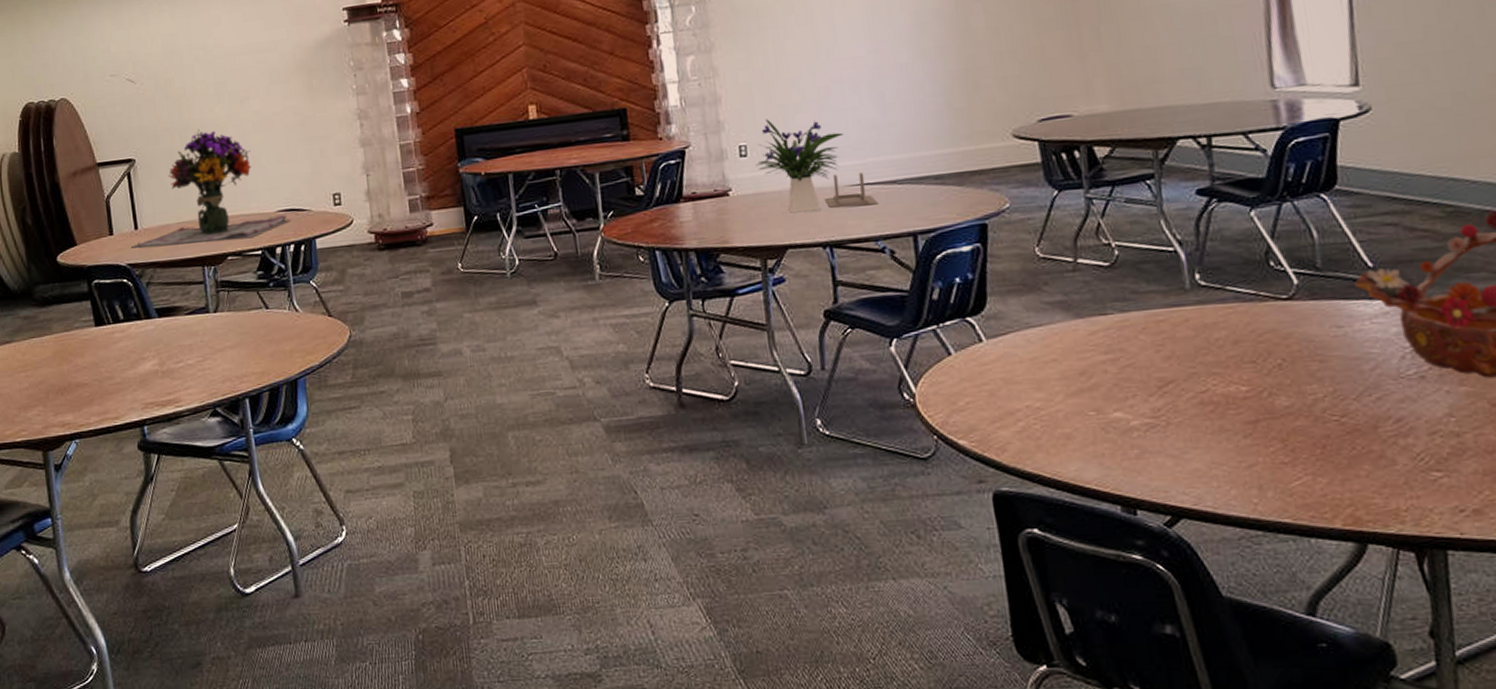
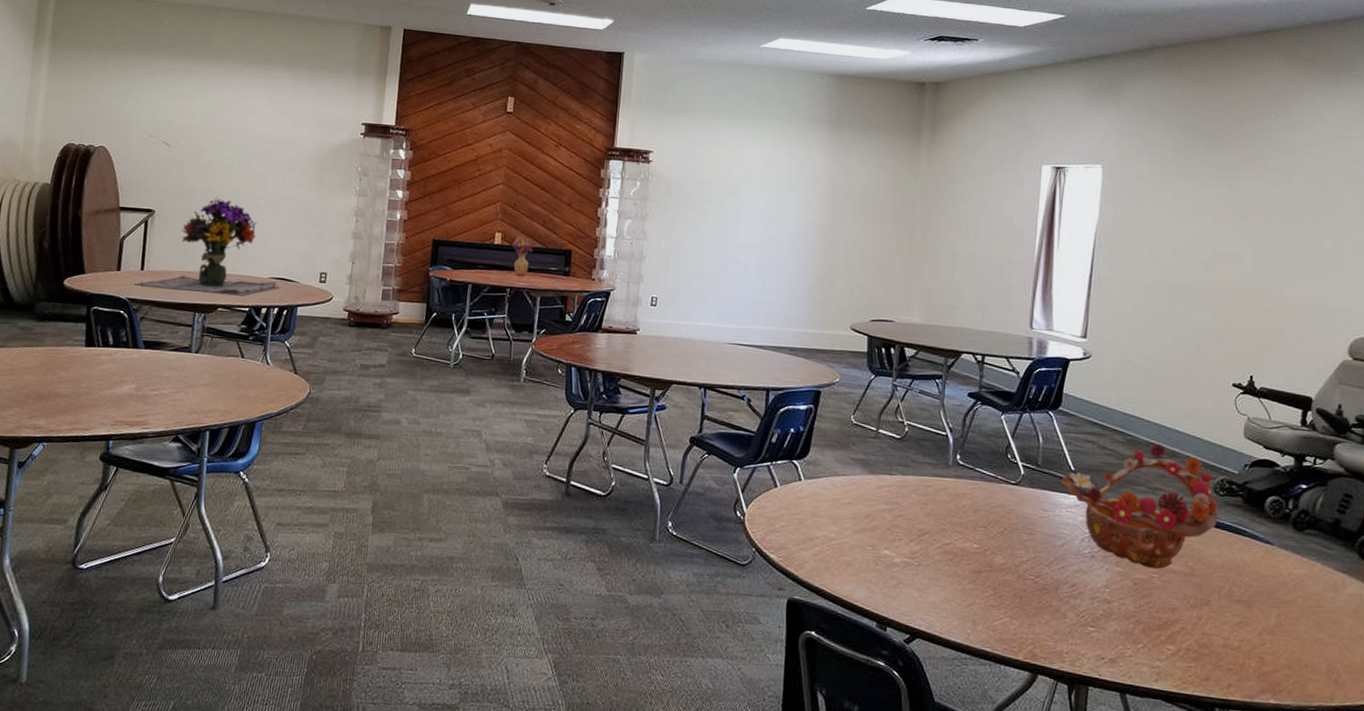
flower arrangement: none [550,101,579,154] -> present [511,235,534,278]
flower arrangement: present [755,119,844,213] -> none [661,280,731,358]
napkin holder: present [824,171,878,208] -> none [707,332,746,362]

